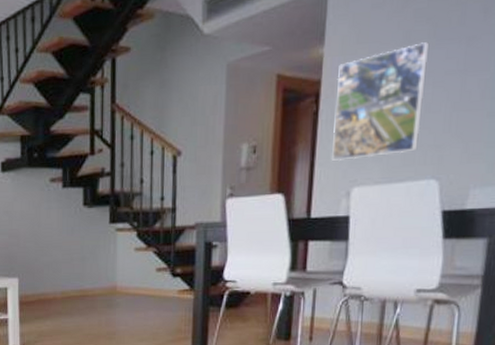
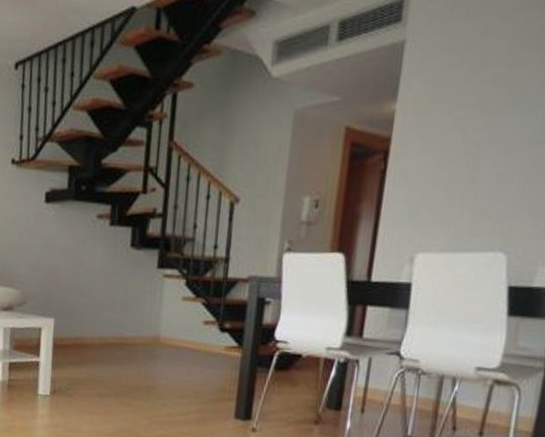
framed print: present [332,42,430,162] -> none [397,108,506,225]

